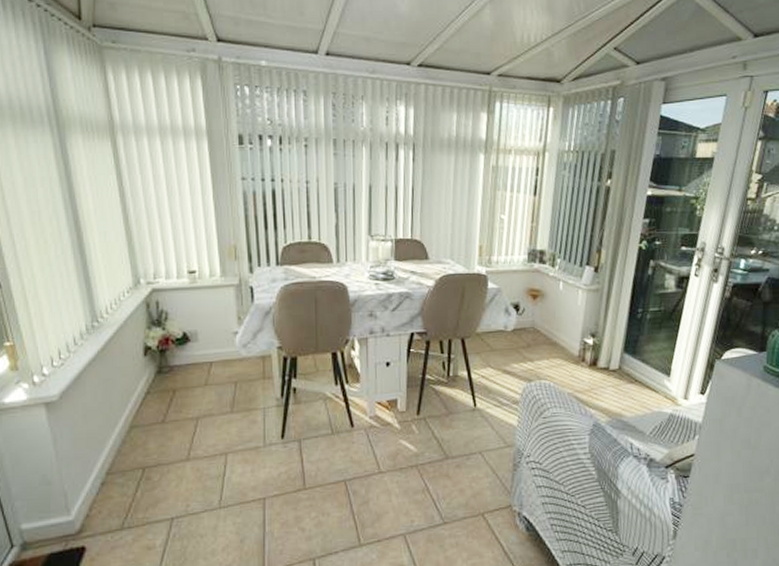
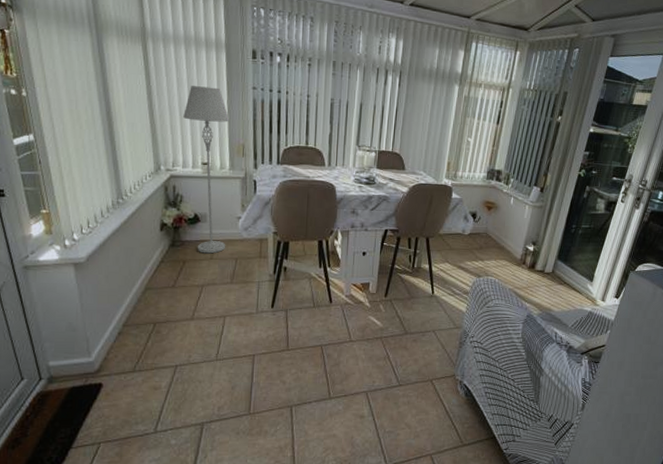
floor lamp: none [163,182,223,379] -> present [183,86,230,254]

